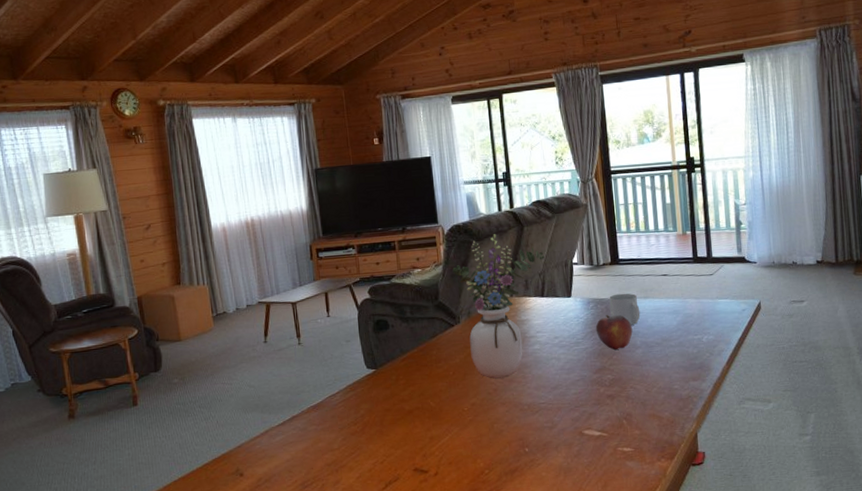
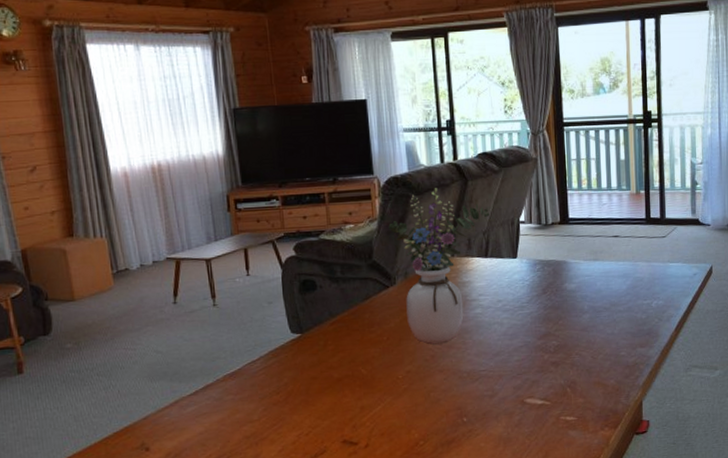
fruit: present [595,314,633,350] -> none [541,277,580,315]
cup: present [609,293,640,325] -> none [557,254,589,289]

